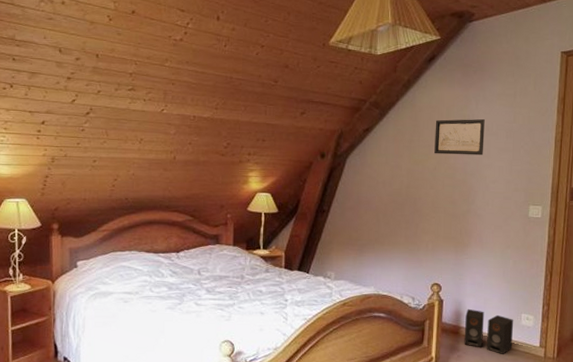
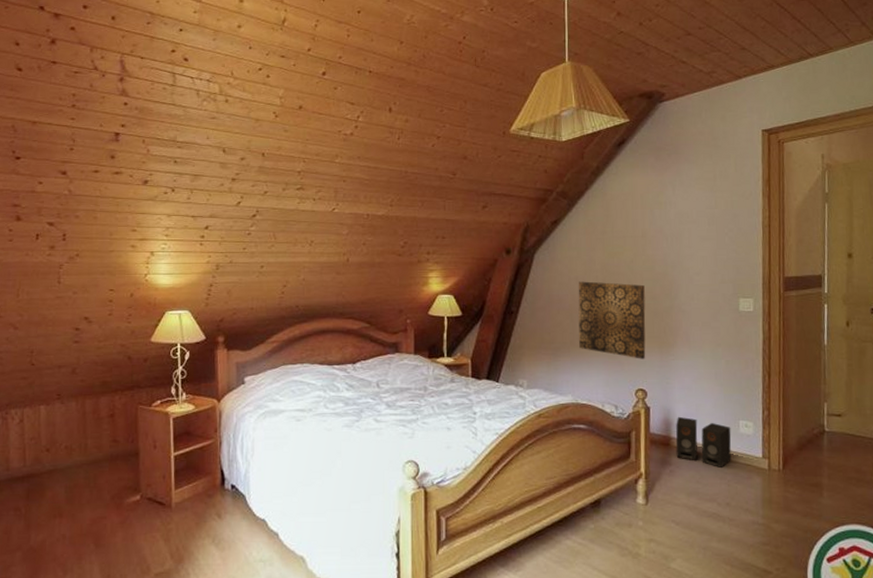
wall art: none [383,185,445,257] -> present [578,281,646,359]
wall art: present [434,119,485,156] -> none [629,206,684,246]

